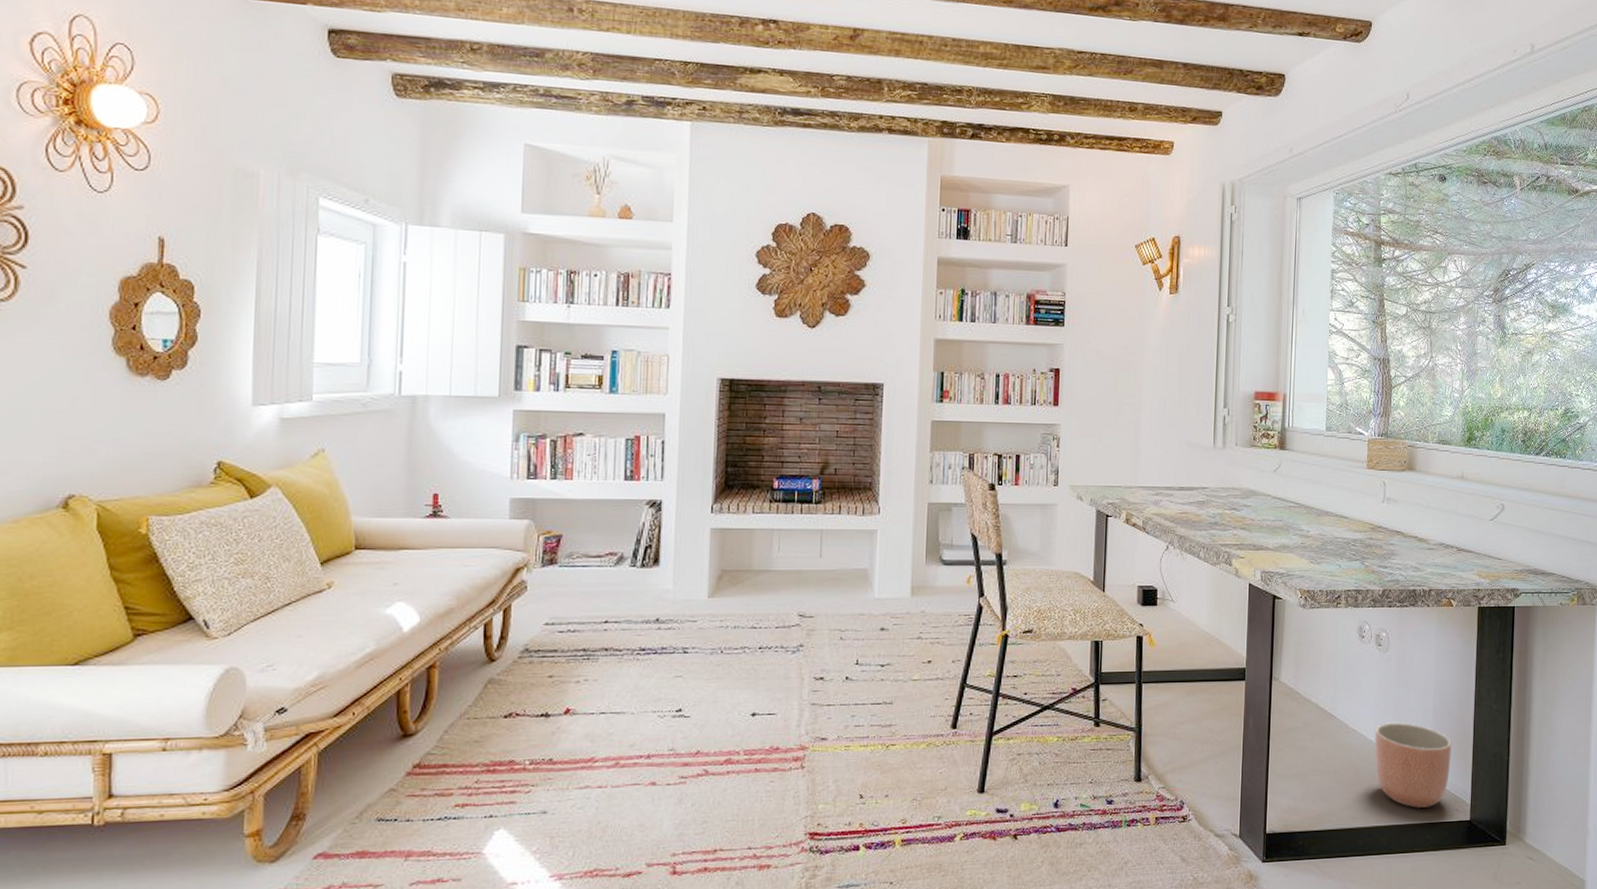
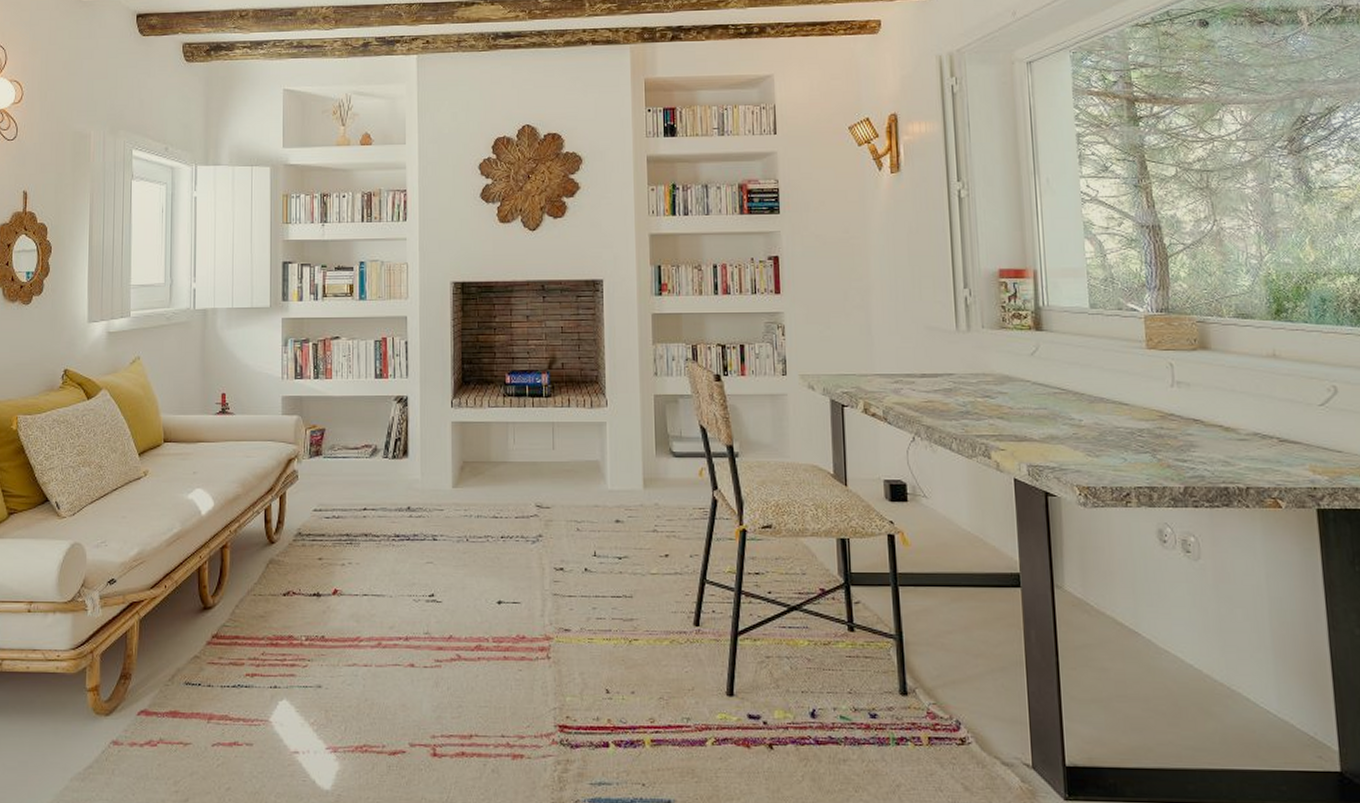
planter: present [1374,722,1452,808] -> none [1194,644,1304,751]

